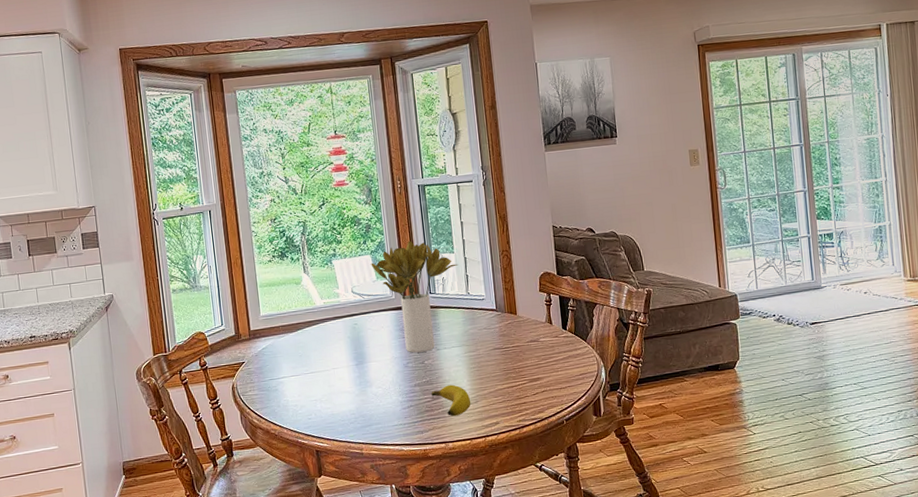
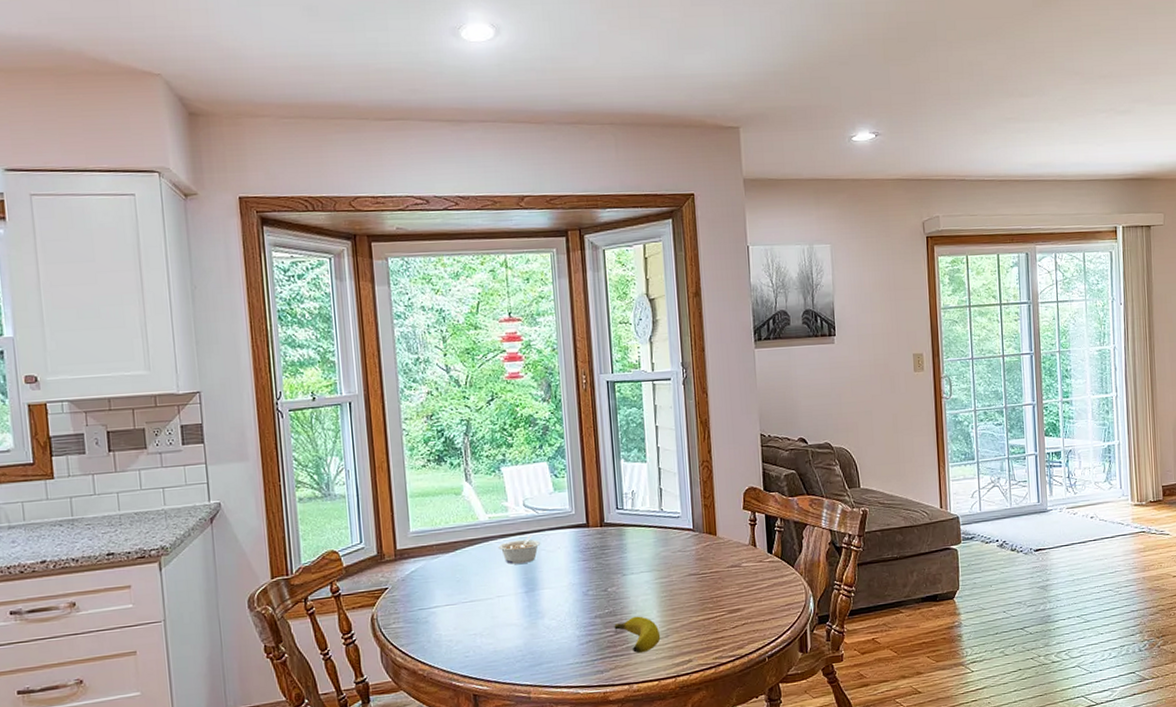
legume: none [332,316,368,342] -> present [498,535,541,564]
flower bouquet: present [371,240,458,353] -> none [547,446,651,579]

